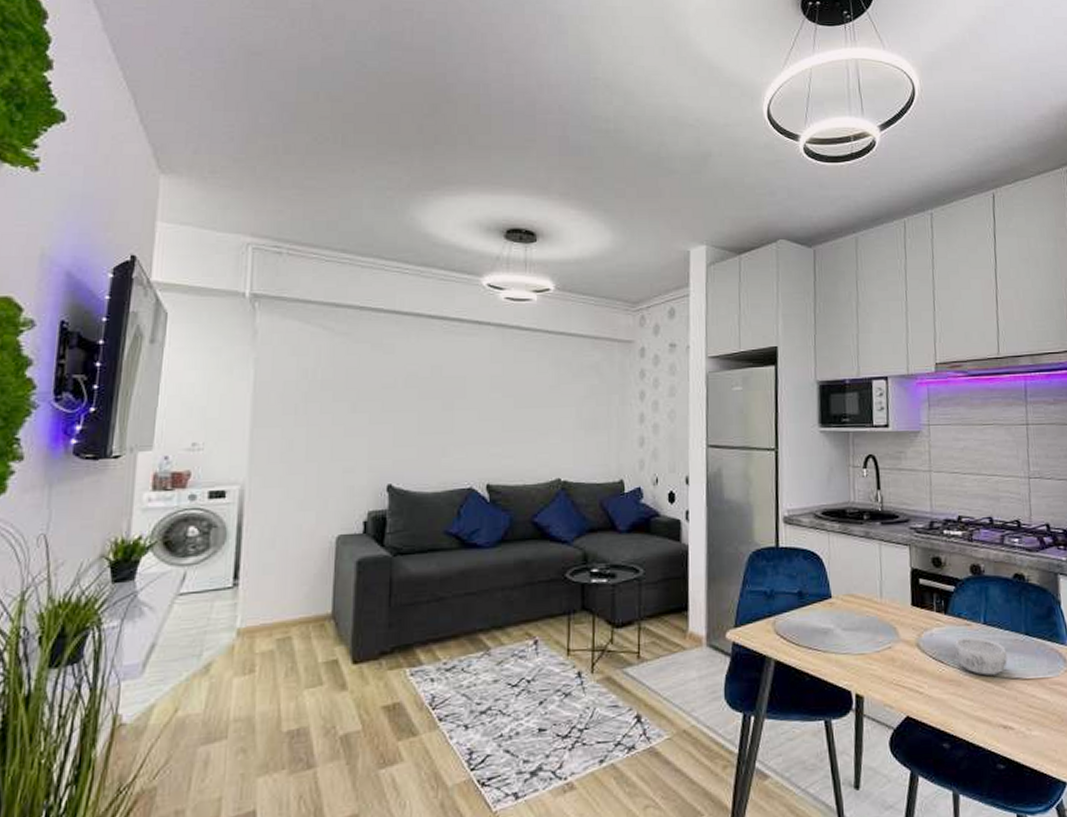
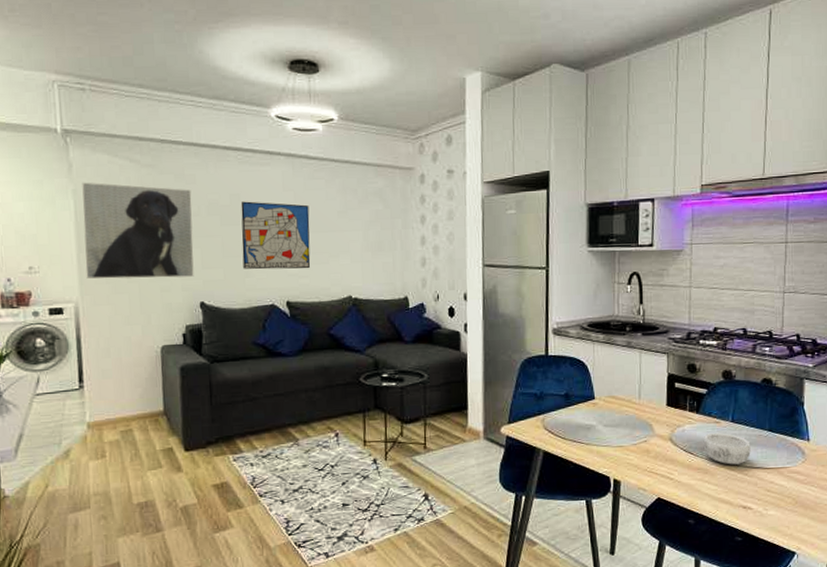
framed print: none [258,350,389,458] -> present [82,182,194,279]
wall art: none [440,373,518,449] -> present [240,201,311,270]

